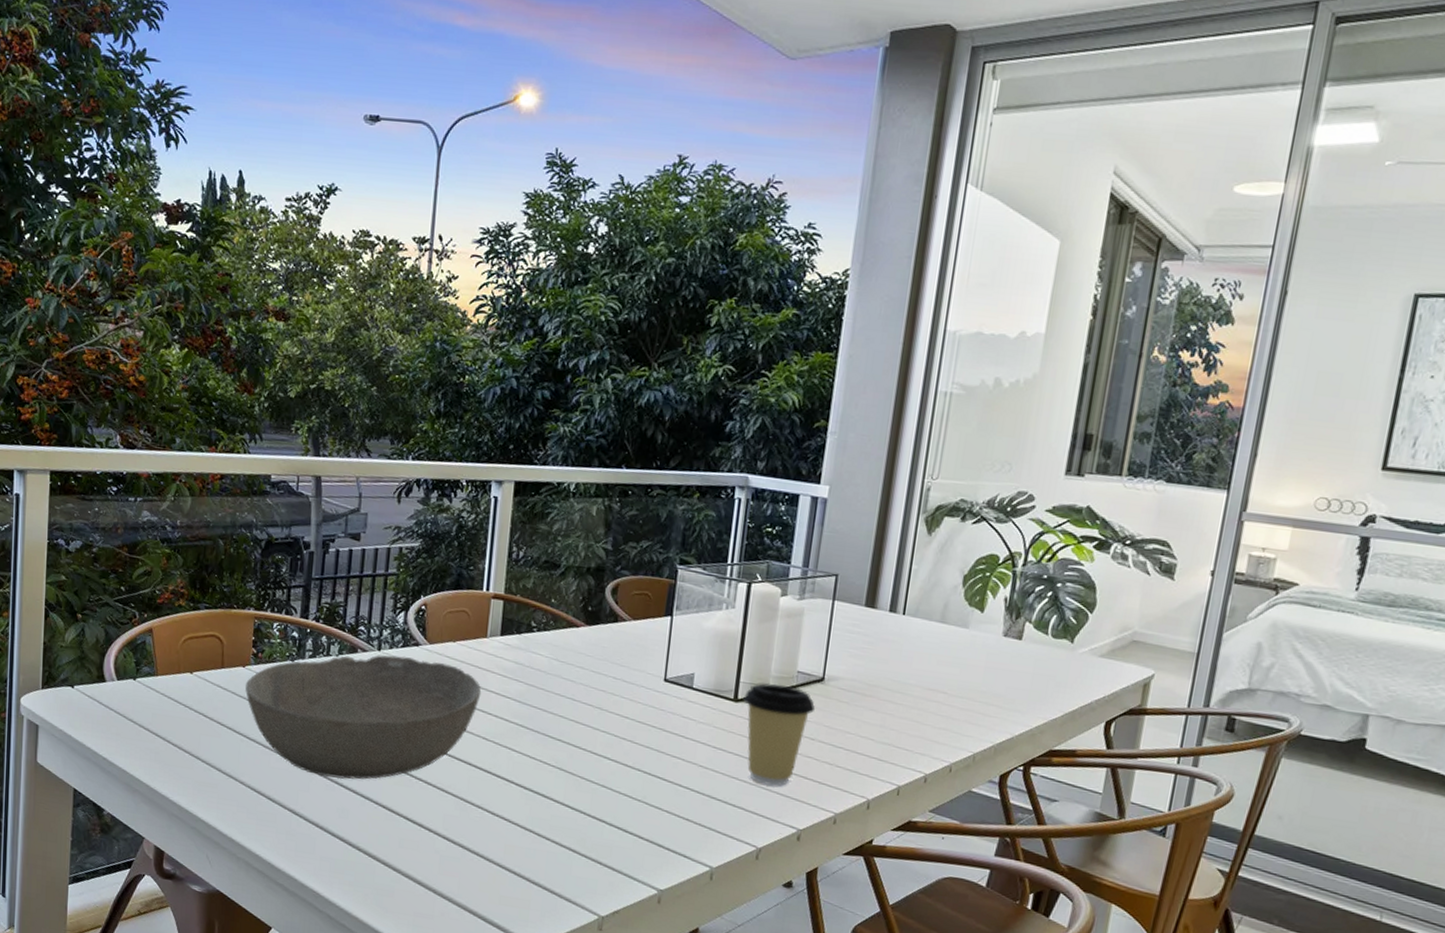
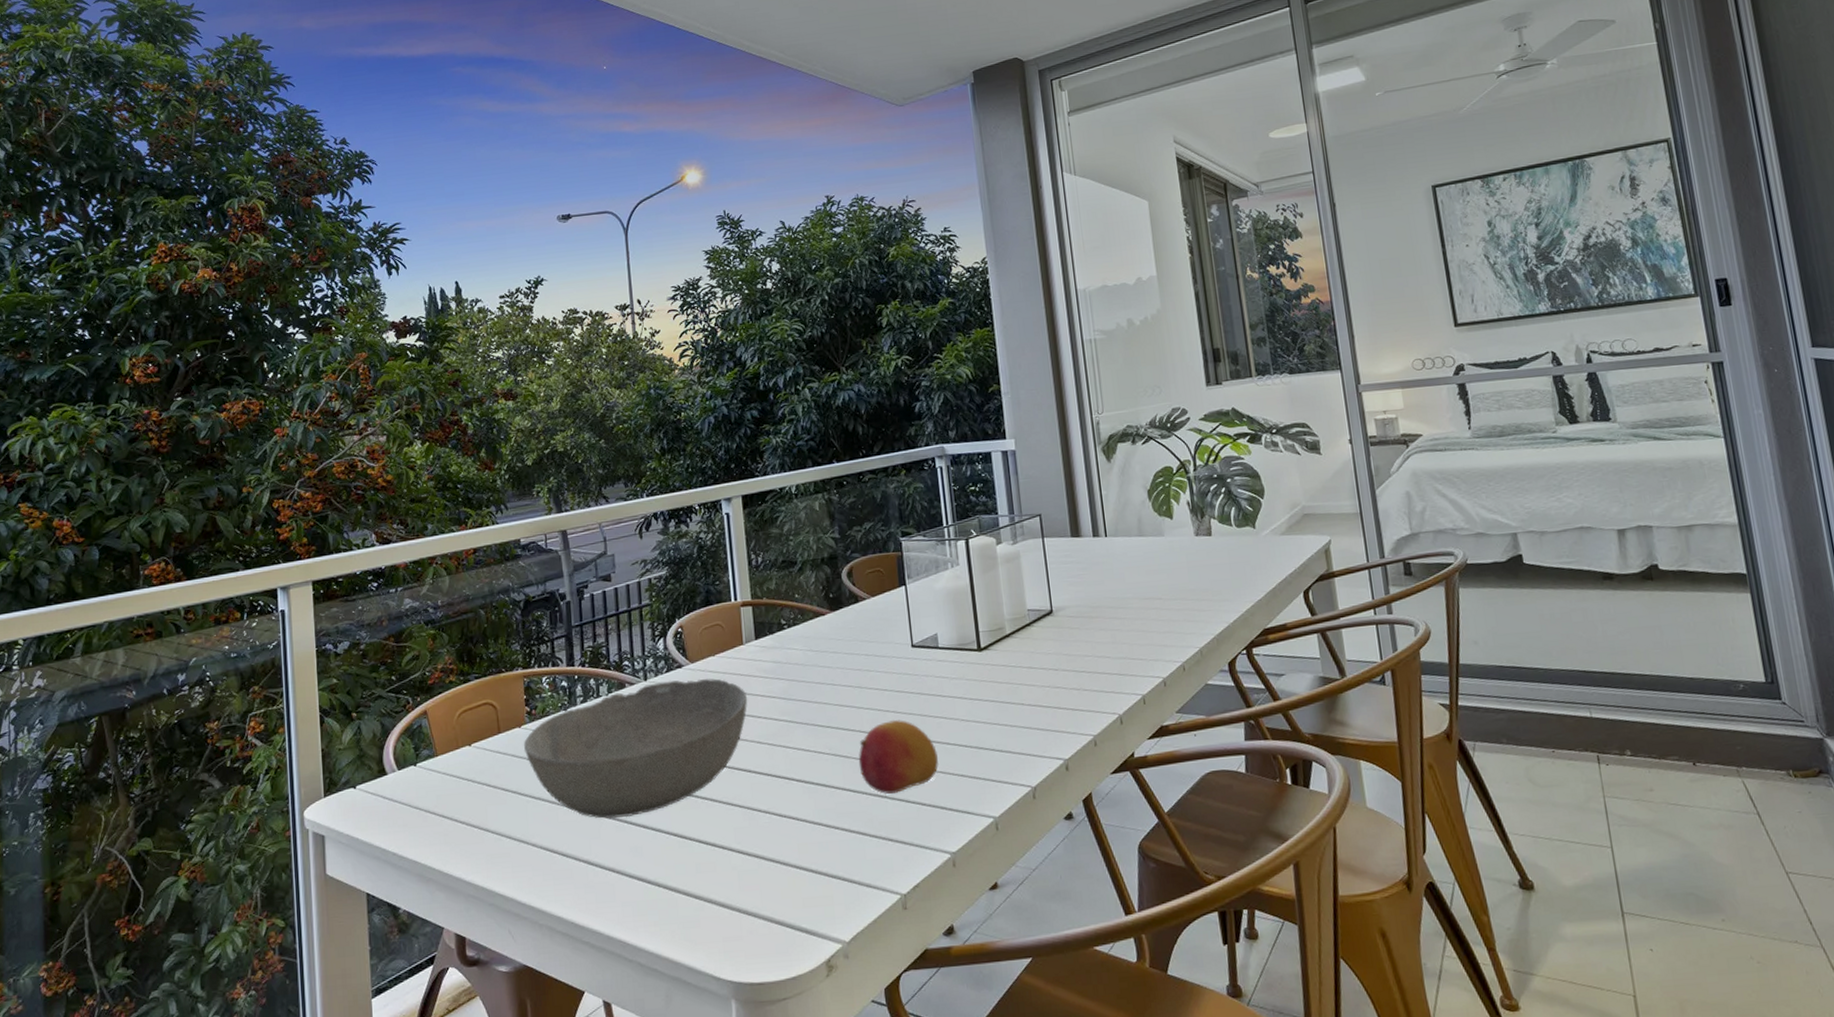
fruit: none [582,748,667,821] -> present [858,719,939,795]
coffee cup: present [743,683,816,787] -> none [986,625,1052,724]

